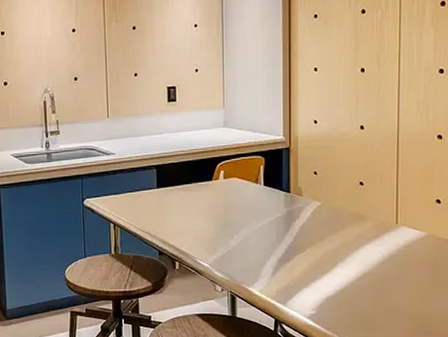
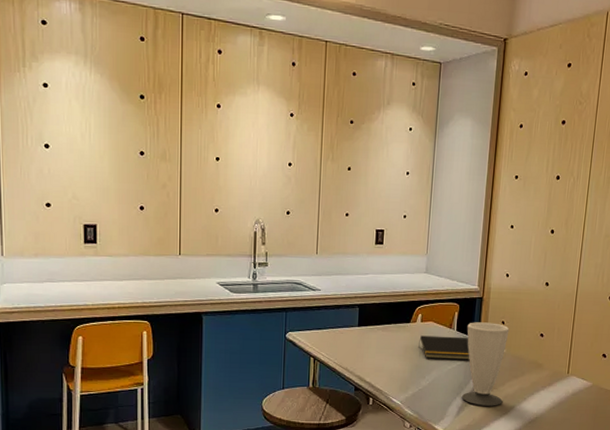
notepad: none [223,191,282,217] -> present [419,335,470,360]
cup: none [275,174,323,265] -> present [461,322,510,406]

